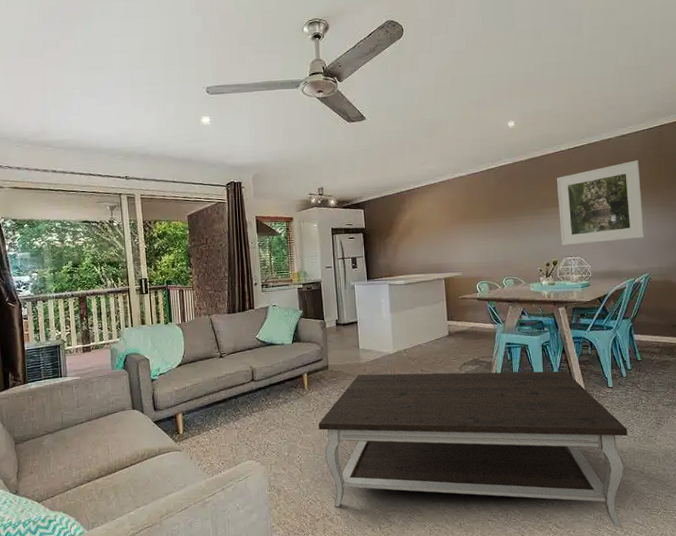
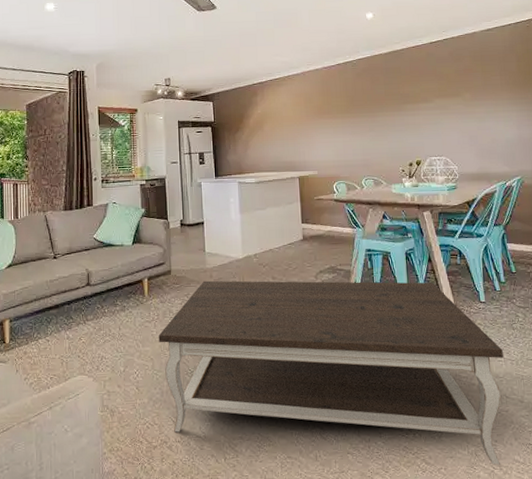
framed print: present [557,160,644,246] -> none [419,55,515,145]

